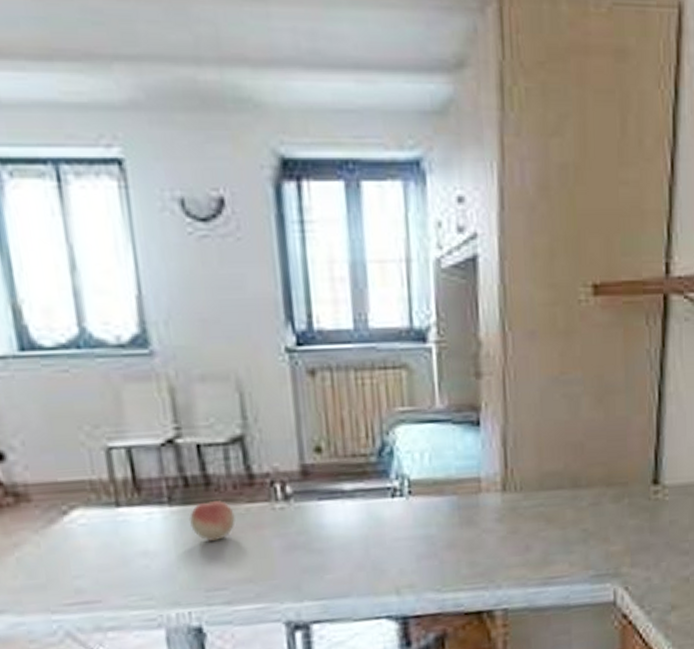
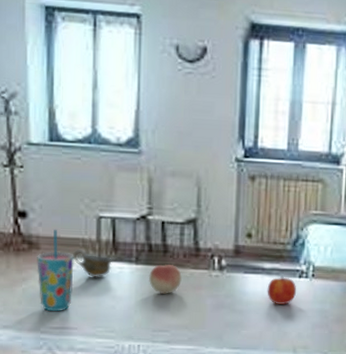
cup: none [29,471,89,584] -> present [37,229,74,312]
cup: none [78,494,137,532] -> present [72,249,113,278]
fruit: none [351,497,391,536] -> present [267,276,297,306]

